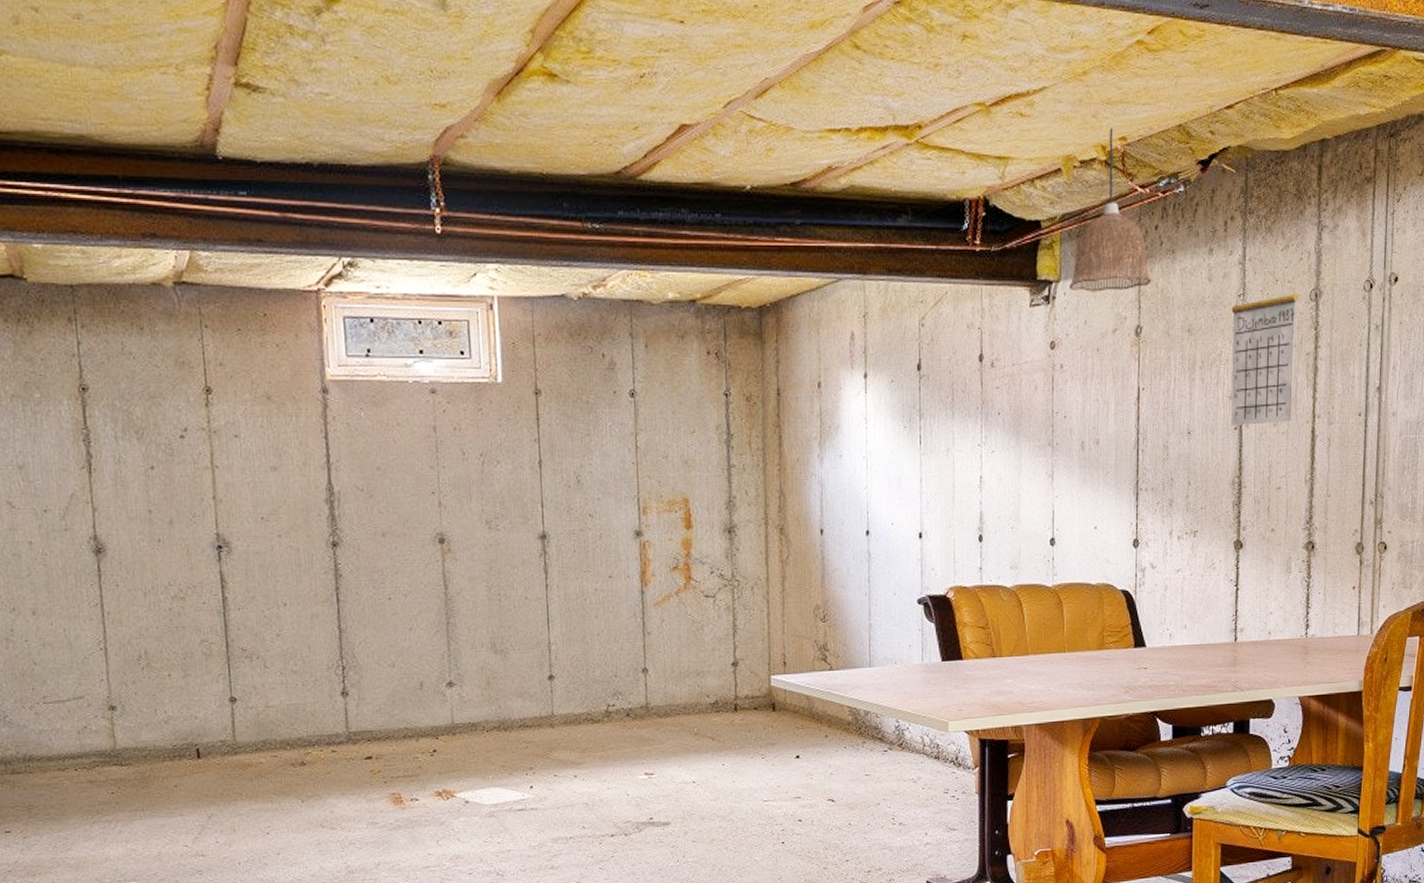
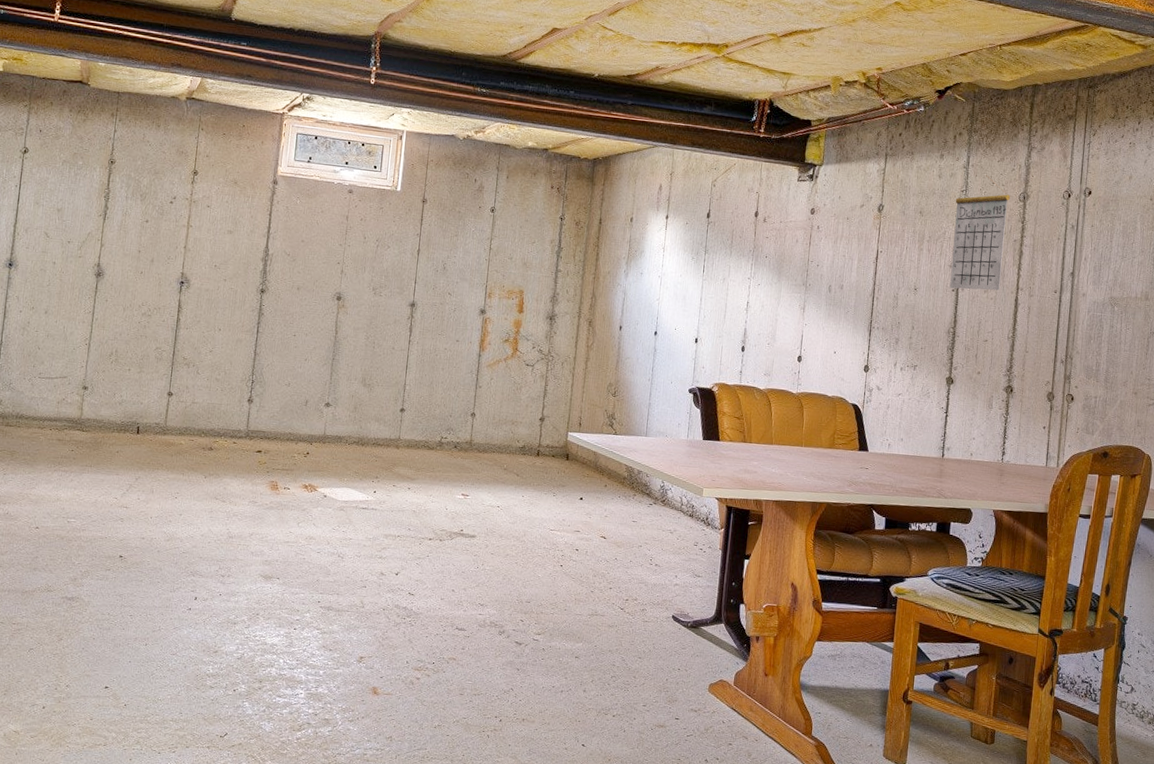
pendant lamp: present [1069,128,1152,292] -> none [829,61,894,178]

